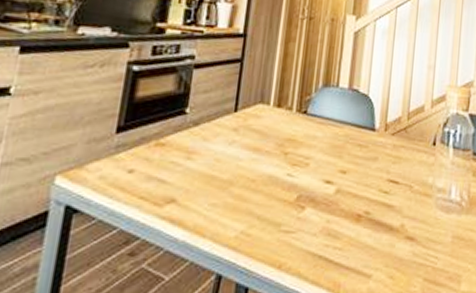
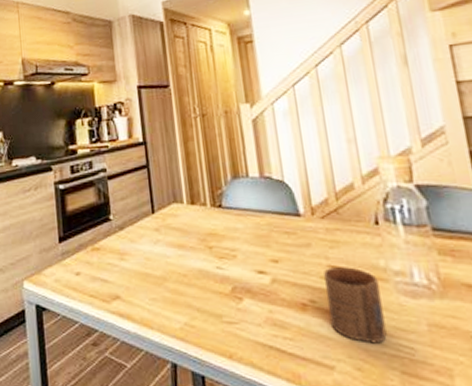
cup: none [377,181,424,253] -> present [323,267,387,344]

